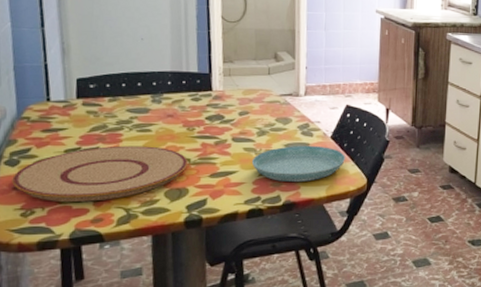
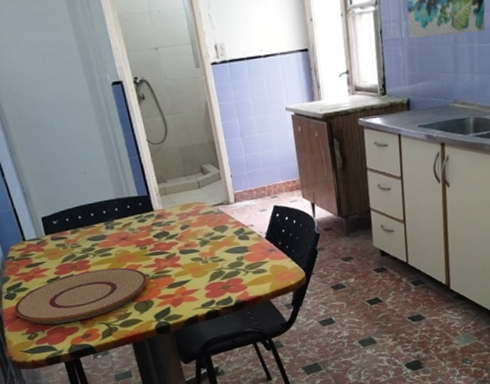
saucer: present [251,145,345,182] -> none [200,247,282,284]

